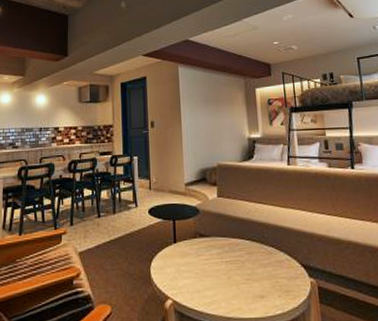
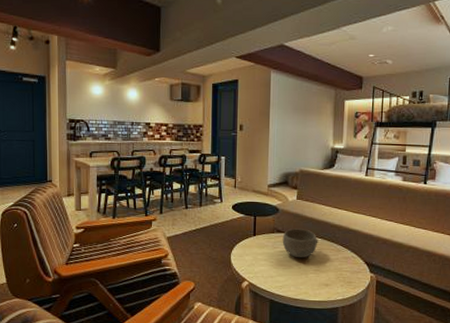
bowl: none [206,230,246,266] -> present [282,228,318,258]

